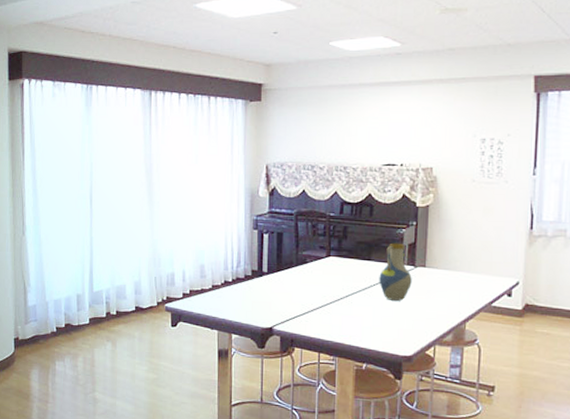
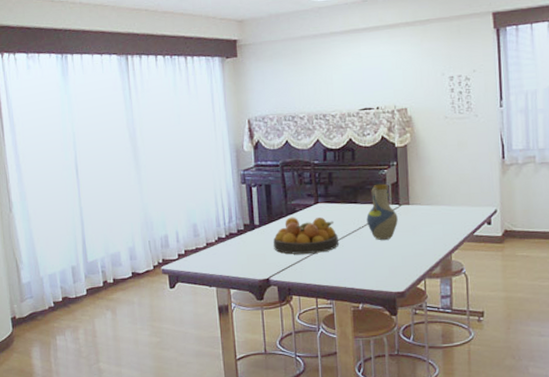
fruit bowl: none [280,267,347,307] -> present [273,217,339,255]

